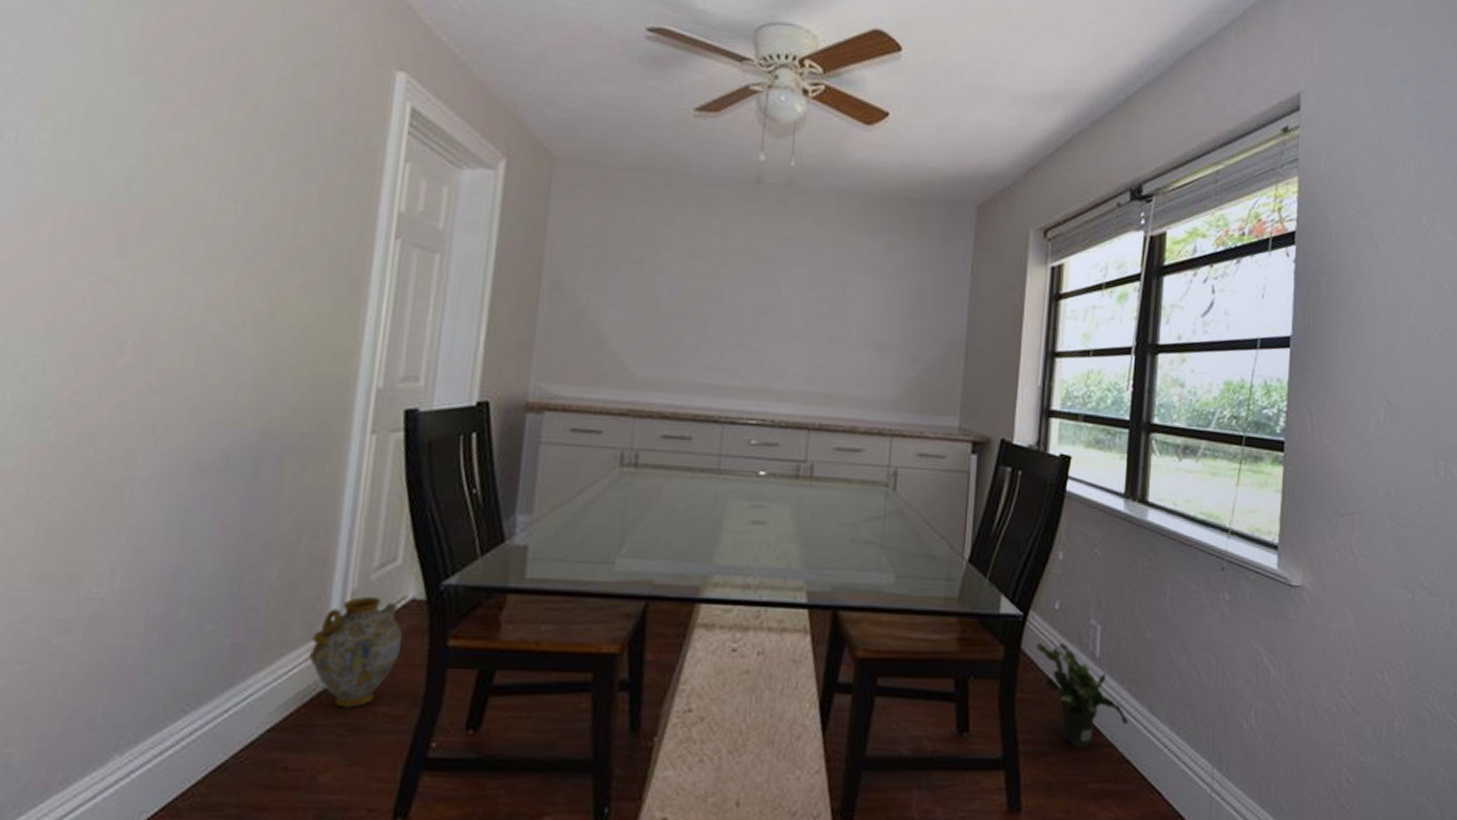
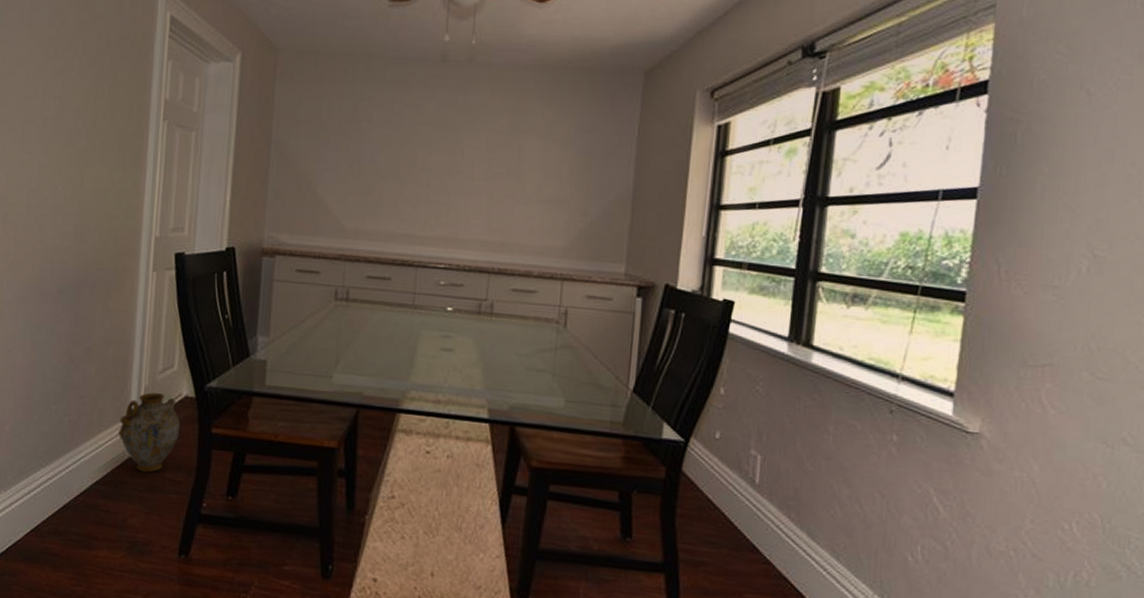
potted plant: present [1036,642,1129,747] -> none [696,467,788,562]

